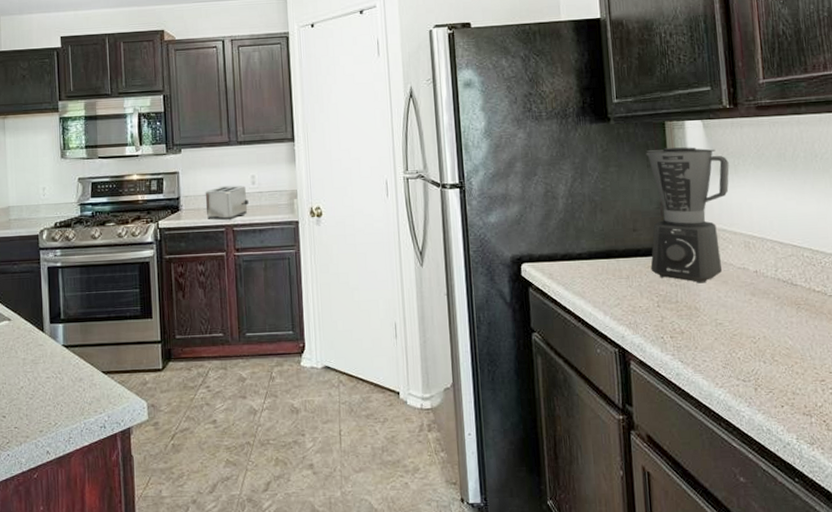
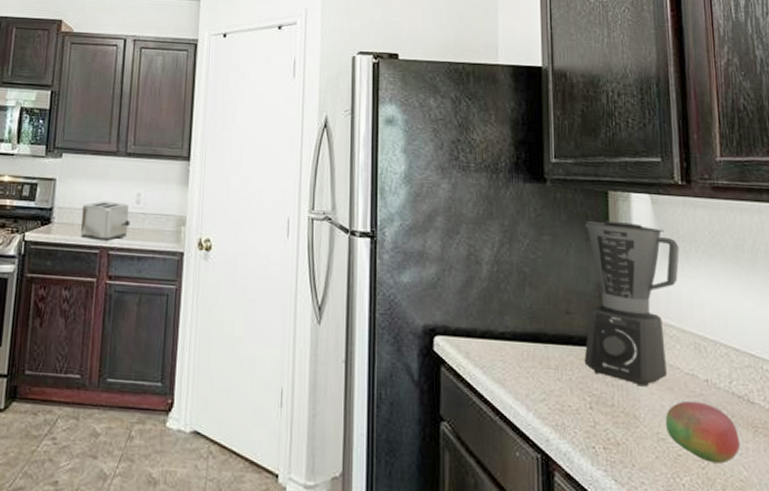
fruit: none [721,289,786,338] -> present [665,400,741,464]

